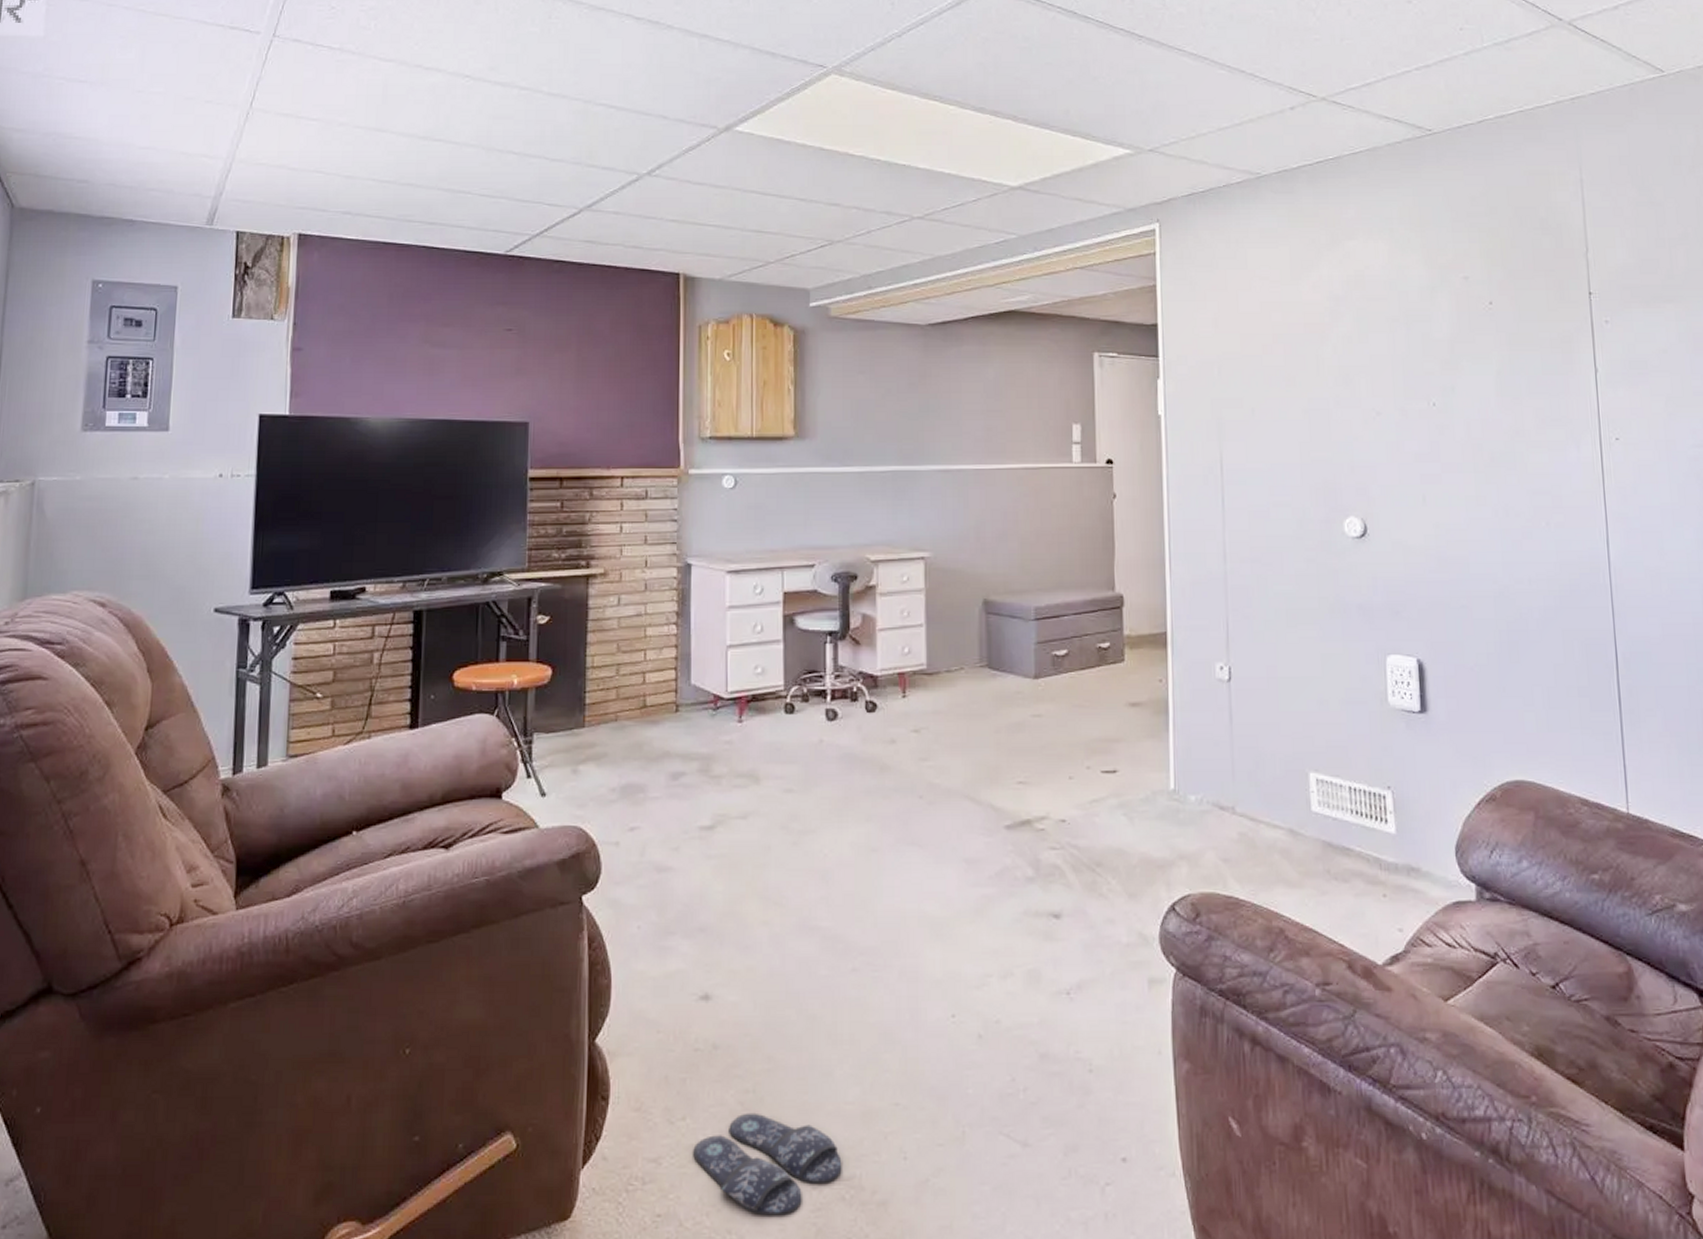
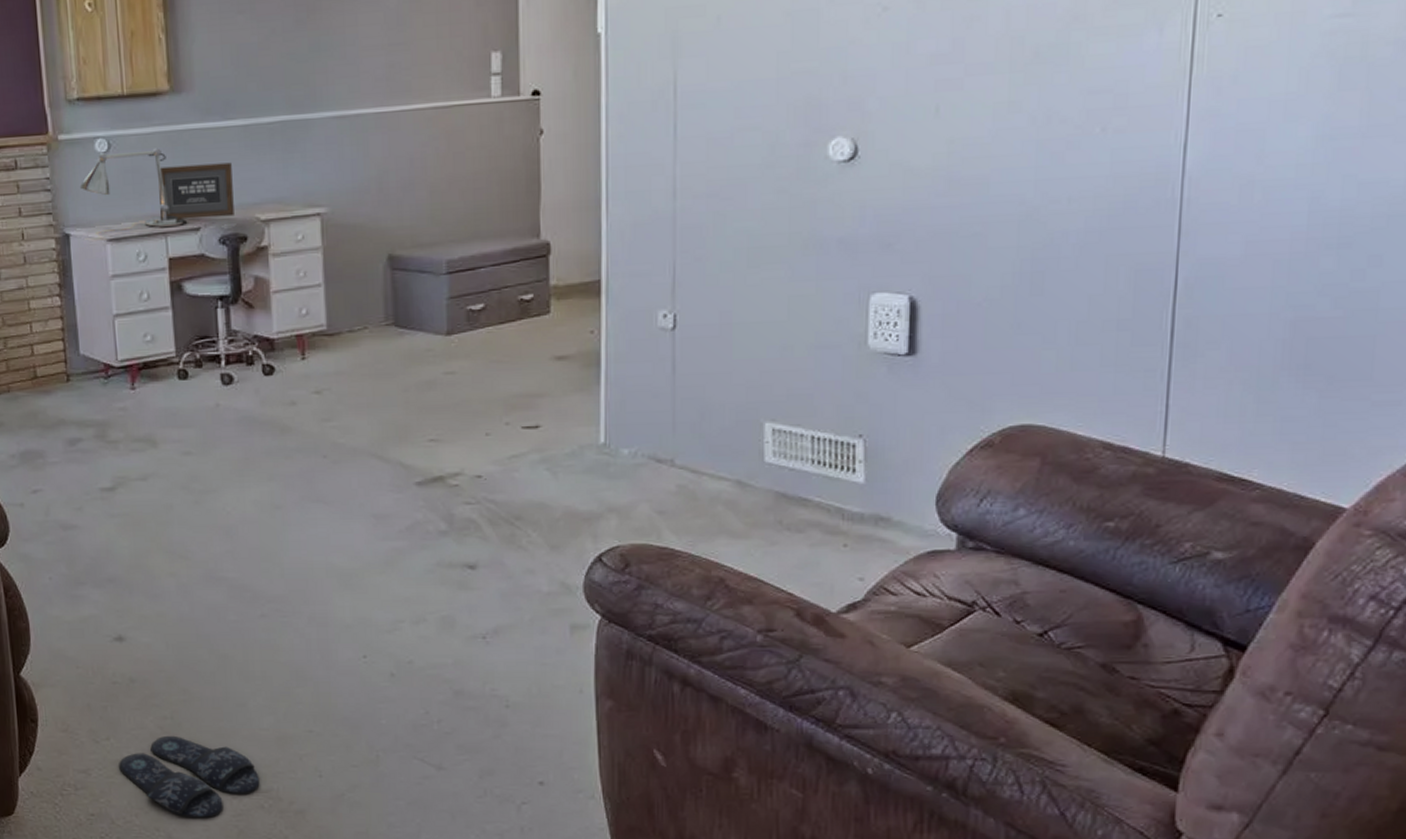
desk lamp: none [705,487,802,563] -> present [79,148,187,228]
picture frame: none [779,505,847,556] -> present [159,162,234,220]

